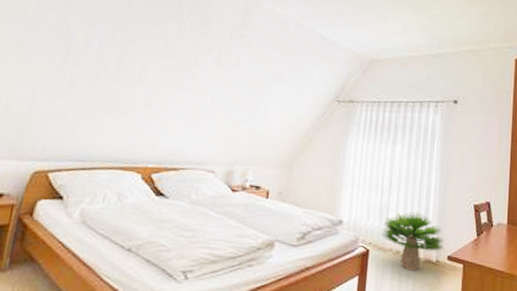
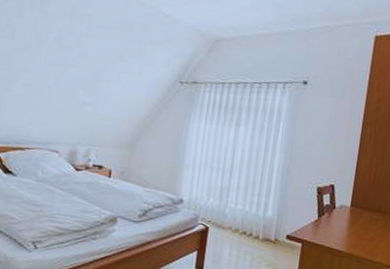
potted plant: present [381,211,445,271] -> none [221,192,285,248]

